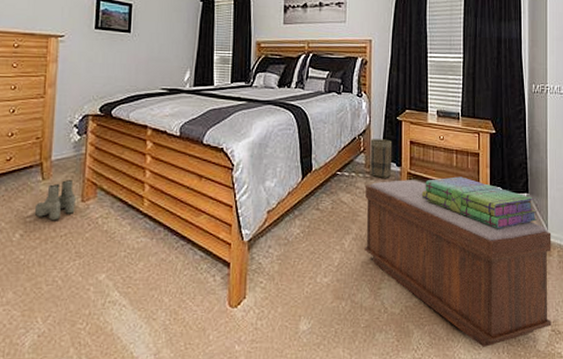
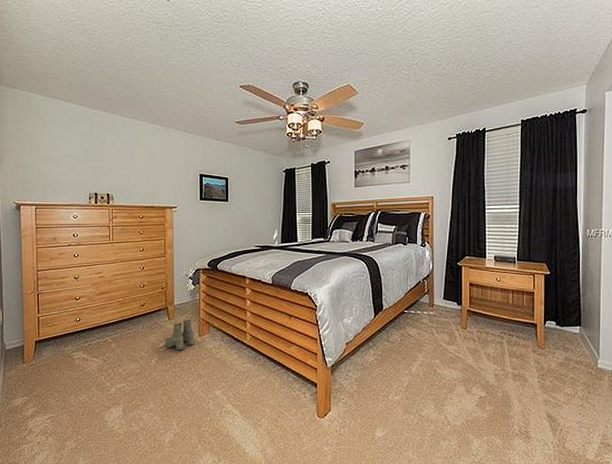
bench: present [364,180,552,347] -> none [429,316,603,455]
basket: present [370,139,393,178] -> none [433,282,454,315]
stack of books: present [421,176,538,229] -> none [480,313,590,358]

